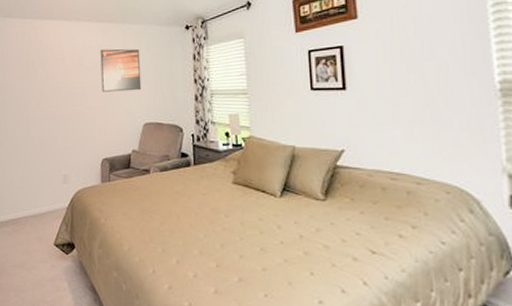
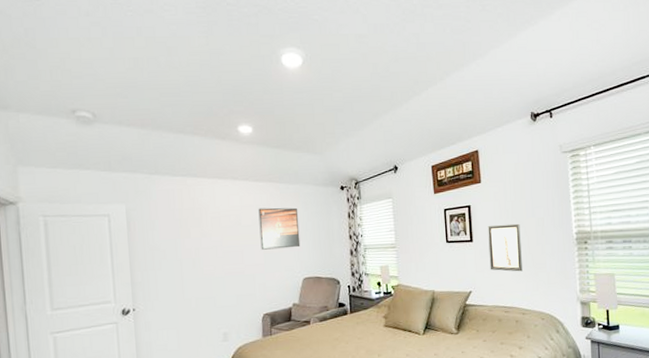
wall art: none [366,68,417,130] -> present [488,223,523,272]

